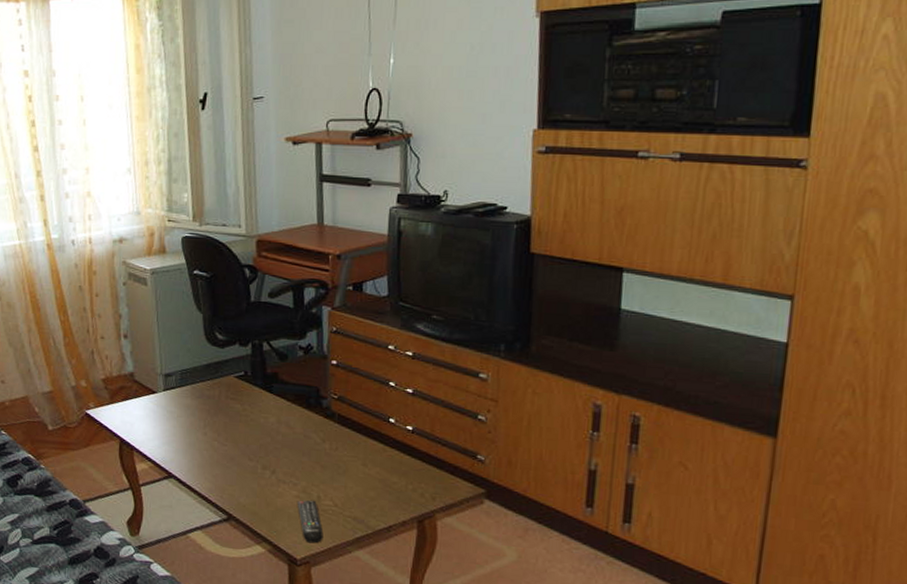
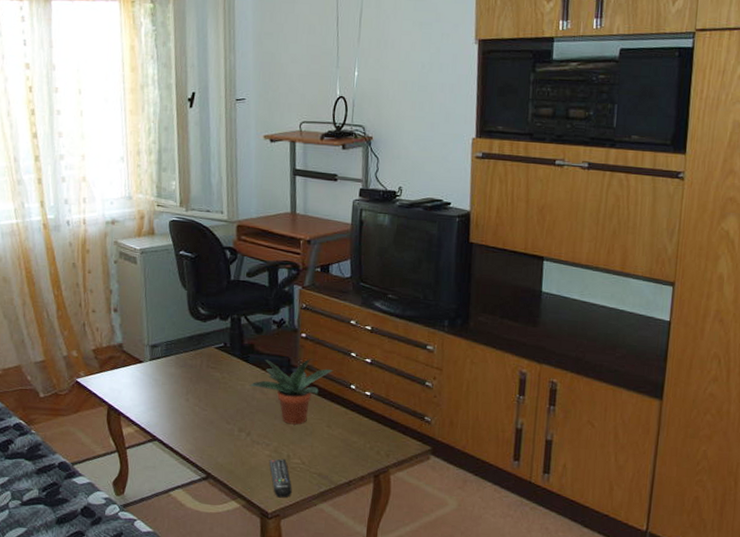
potted plant: none [273,388,370,463] -> present [249,358,334,425]

